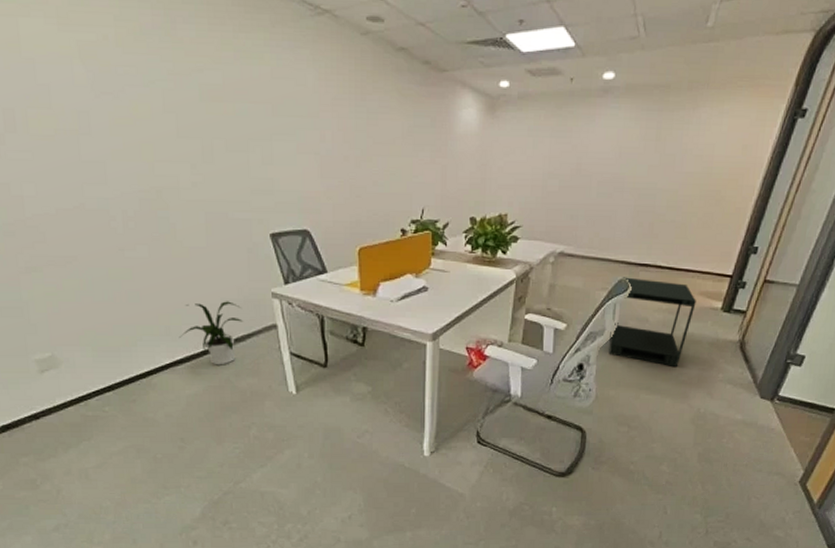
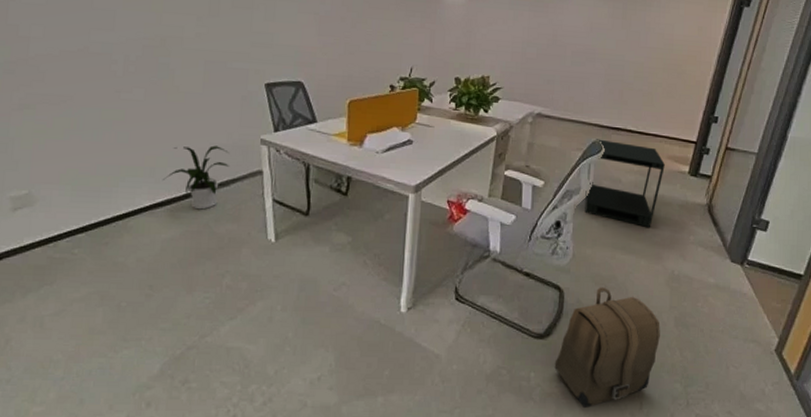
backpack: none [576,427,683,537] -> present [554,287,660,408]

